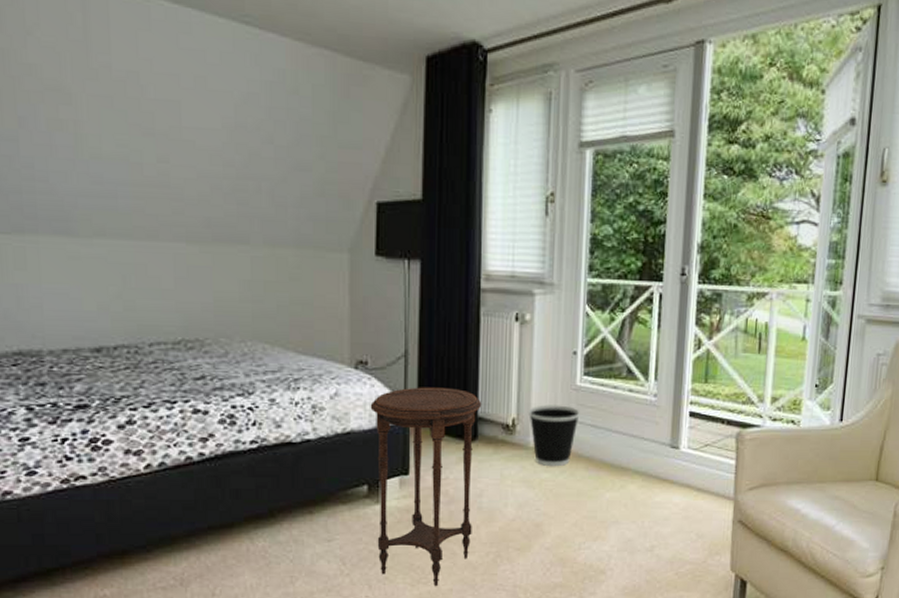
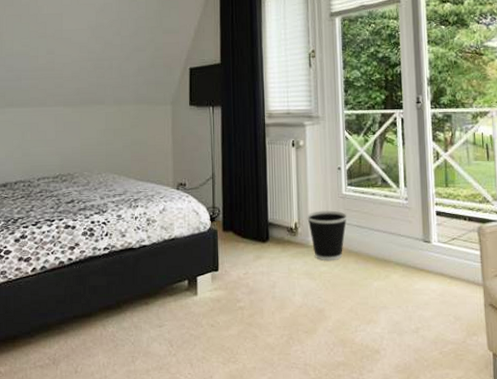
side table: present [370,387,482,587] -> none [188,200,271,365]

